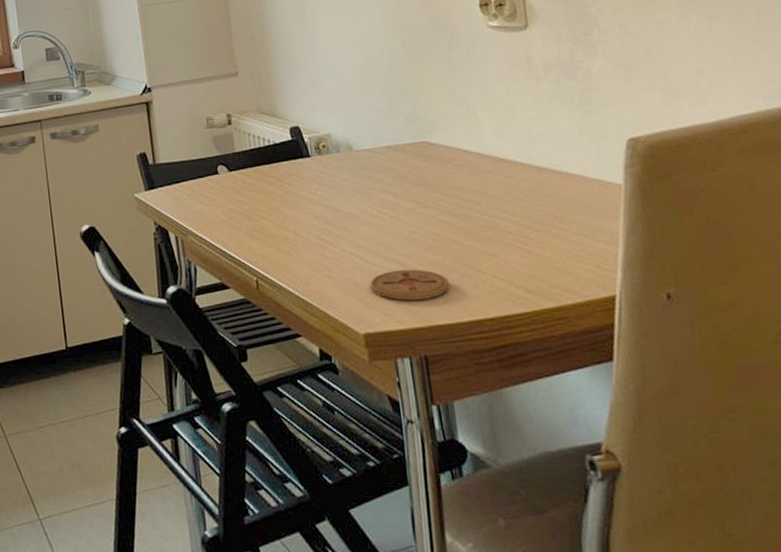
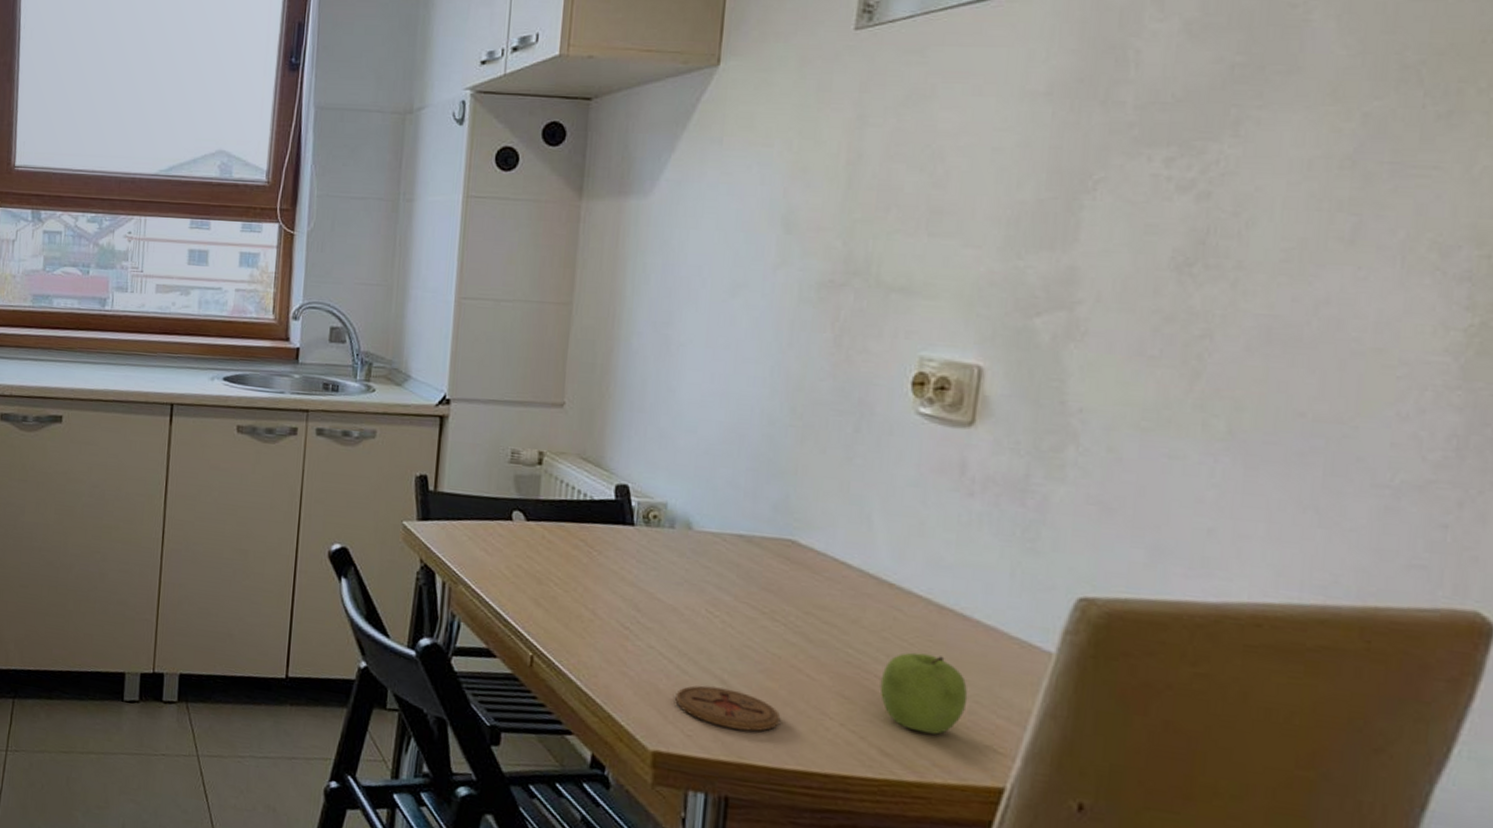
fruit: none [511,205,575,268] -> present [879,652,968,735]

